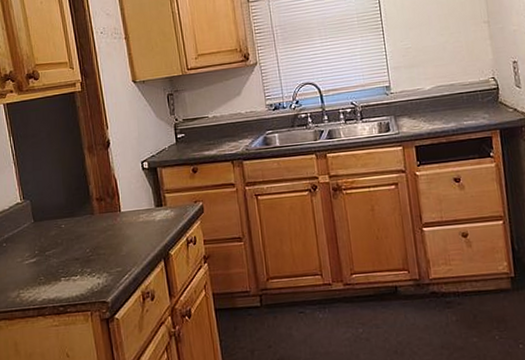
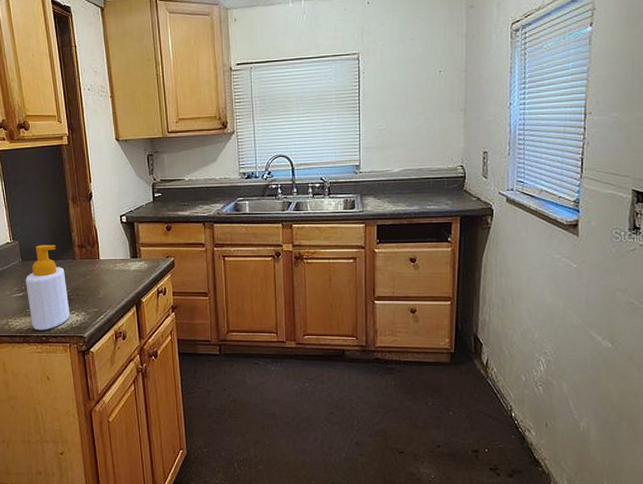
soap bottle: none [39,200,90,300] -> present [26,245,70,331]

